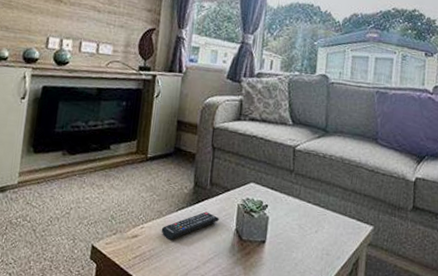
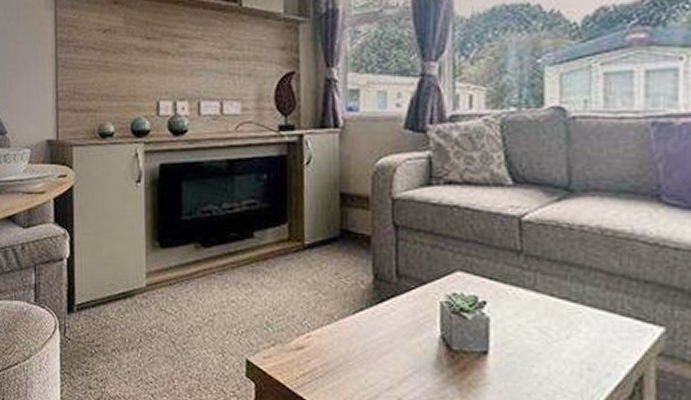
remote control: present [161,211,219,240] -> none [334,313,415,352]

